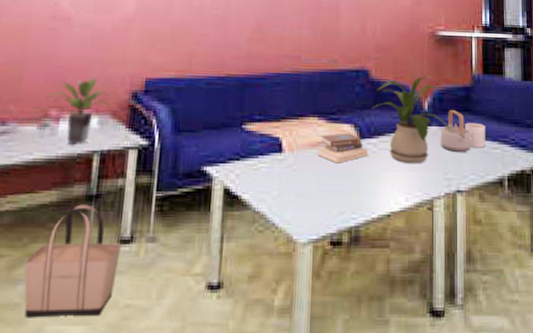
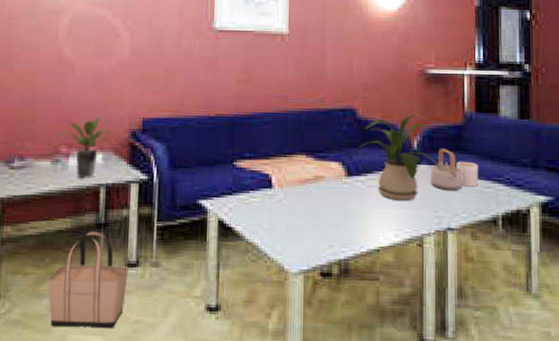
books: present [316,133,368,163] -> none [305,170,356,199]

